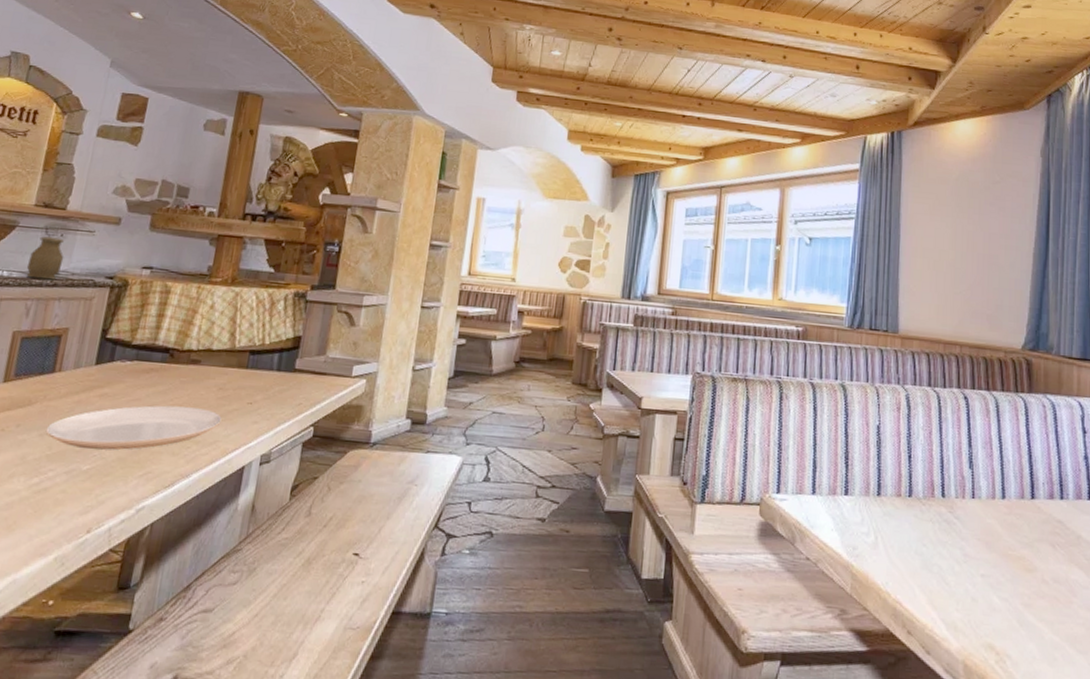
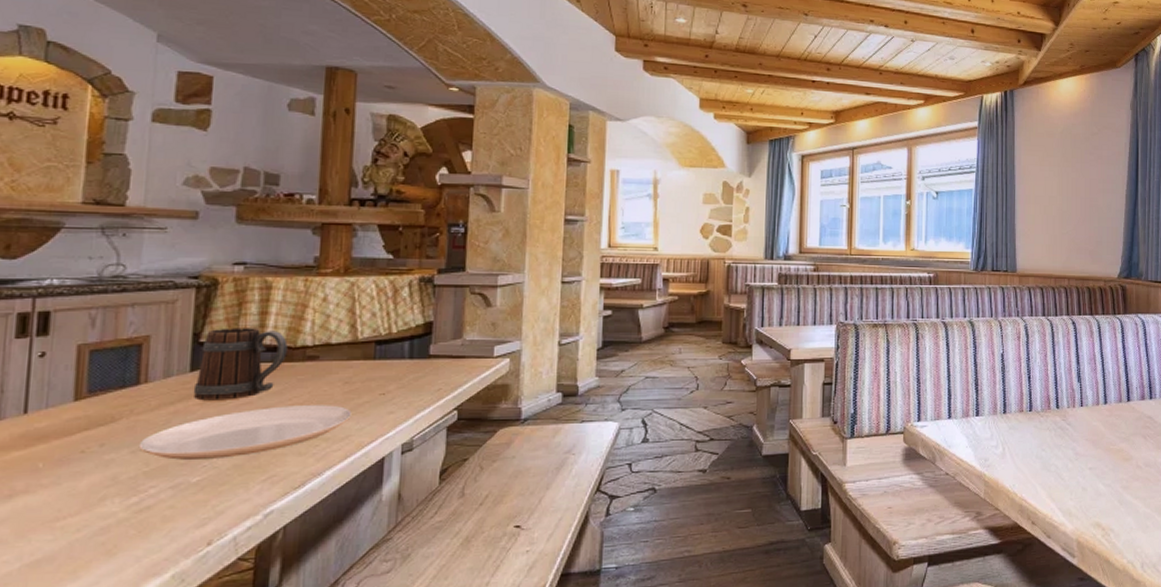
decorative jar: present [26,236,65,280] -> none [83,237,131,285]
beer mug: none [95,326,177,395] -> present [193,328,288,401]

